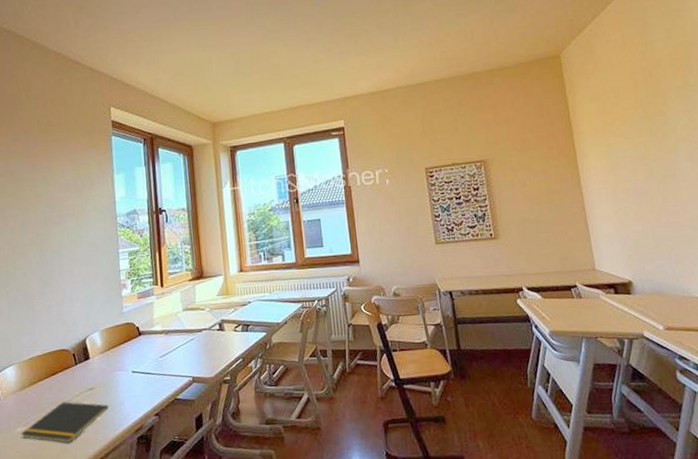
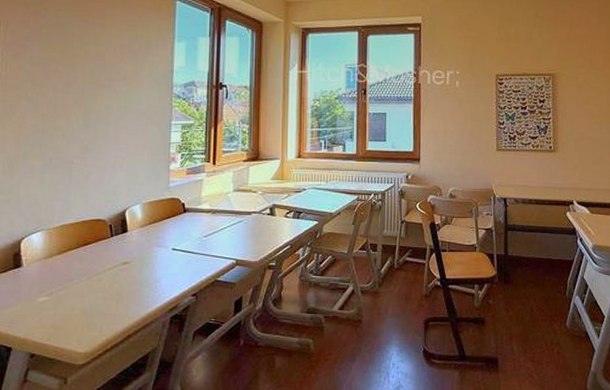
notepad: present [20,401,109,444] -> none [42,274,143,318]

